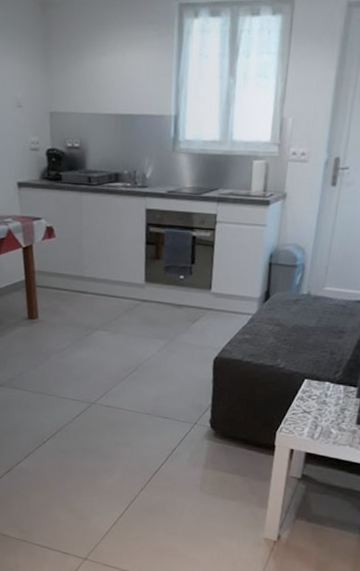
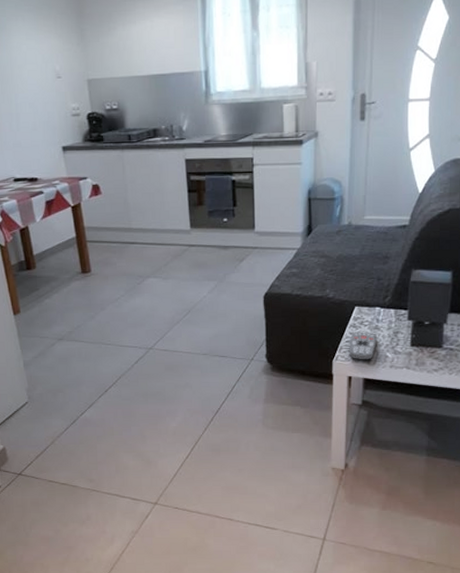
remote control: none [293,405,324,435] -> present [349,332,377,360]

